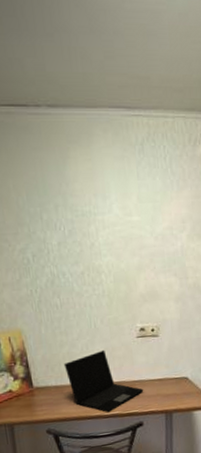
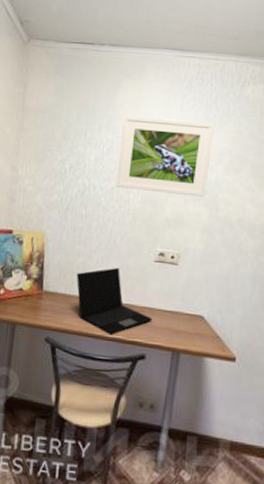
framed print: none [79,189,174,271] -> present [115,115,215,197]

